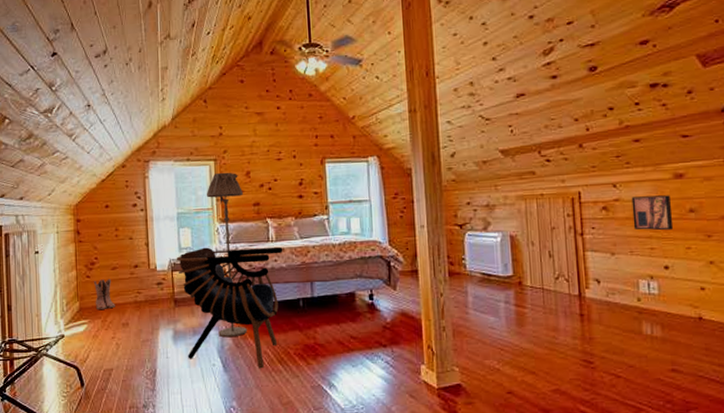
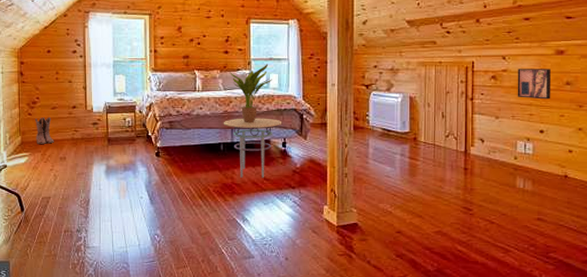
armchair: present [176,247,283,369] -> none [111,93,208,203]
floor lamp: present [206,172,247,338] -> none [140,26,175,174]
side table: none [301,267,368,337] -> present [223,118,282,178]
potted plant: none [306,207,353,275] -> present [230,64,272,123]

